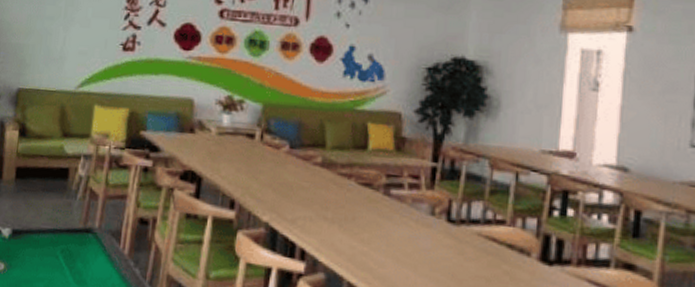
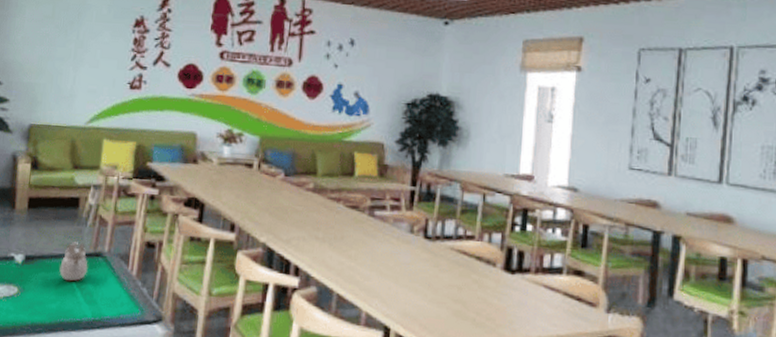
teapot: none [47,215,78,260] -> present [59,240,88,282]

